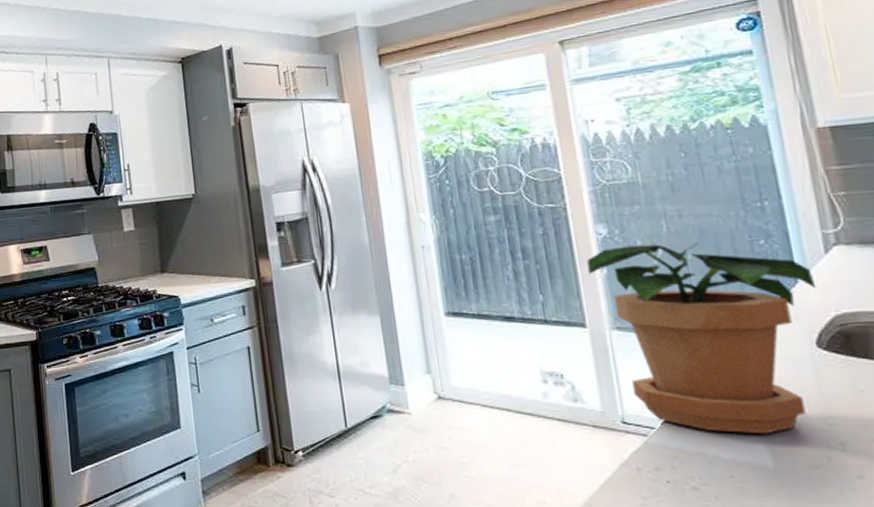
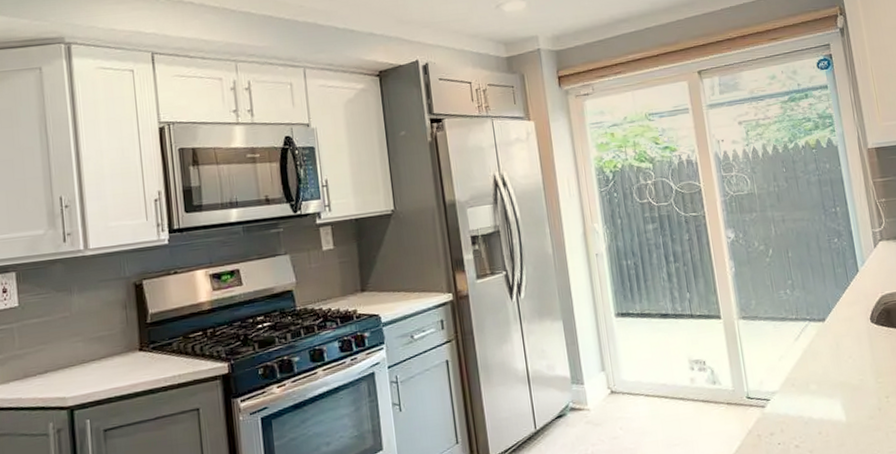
potted plant: present [587,243,817,435] -> none [720,242,870,398]

